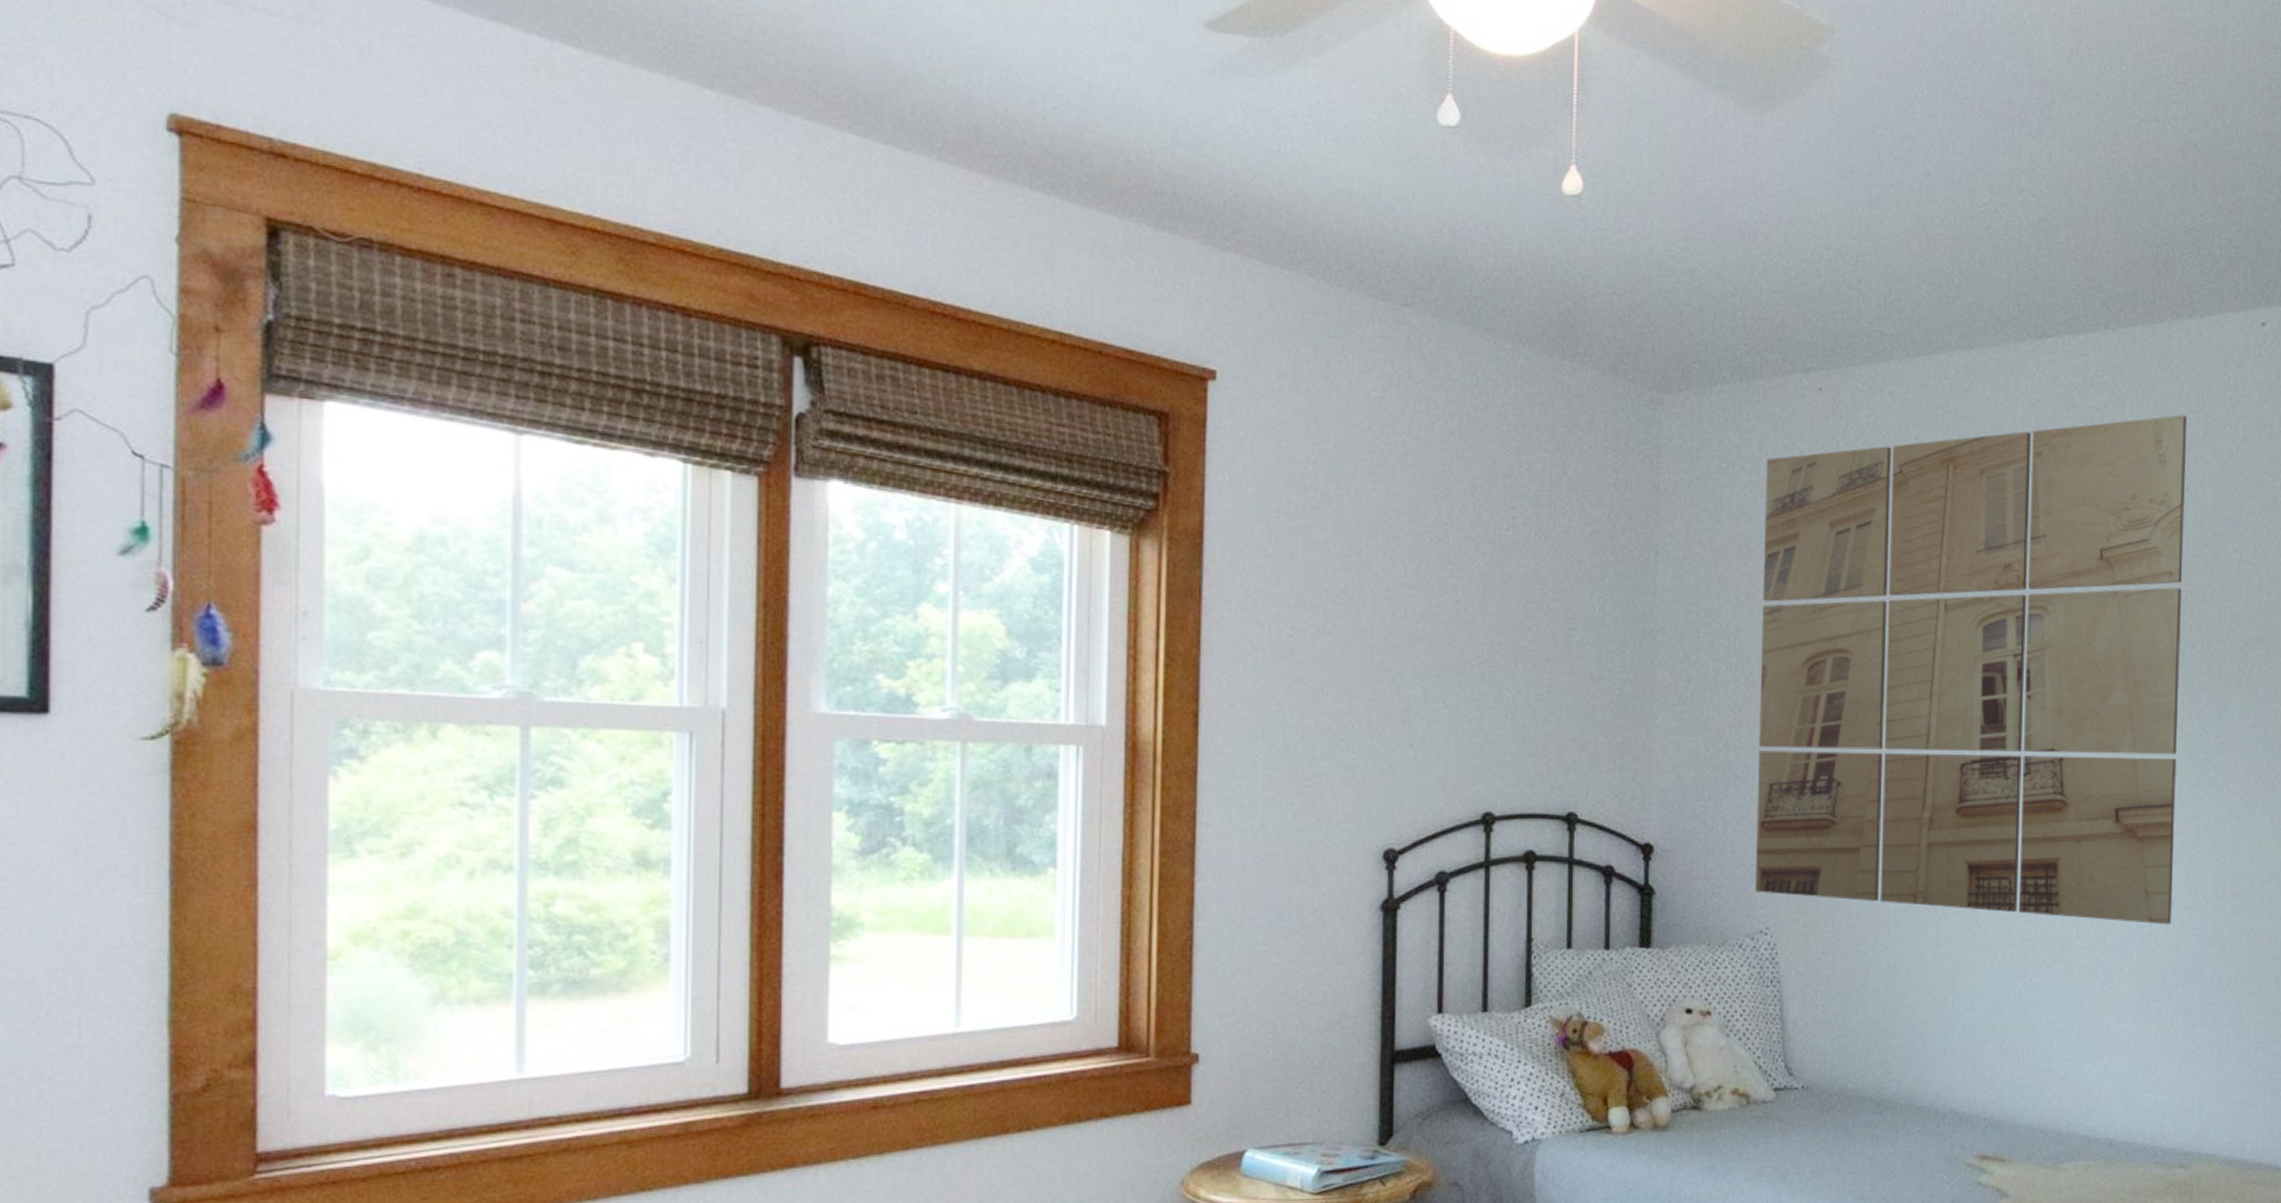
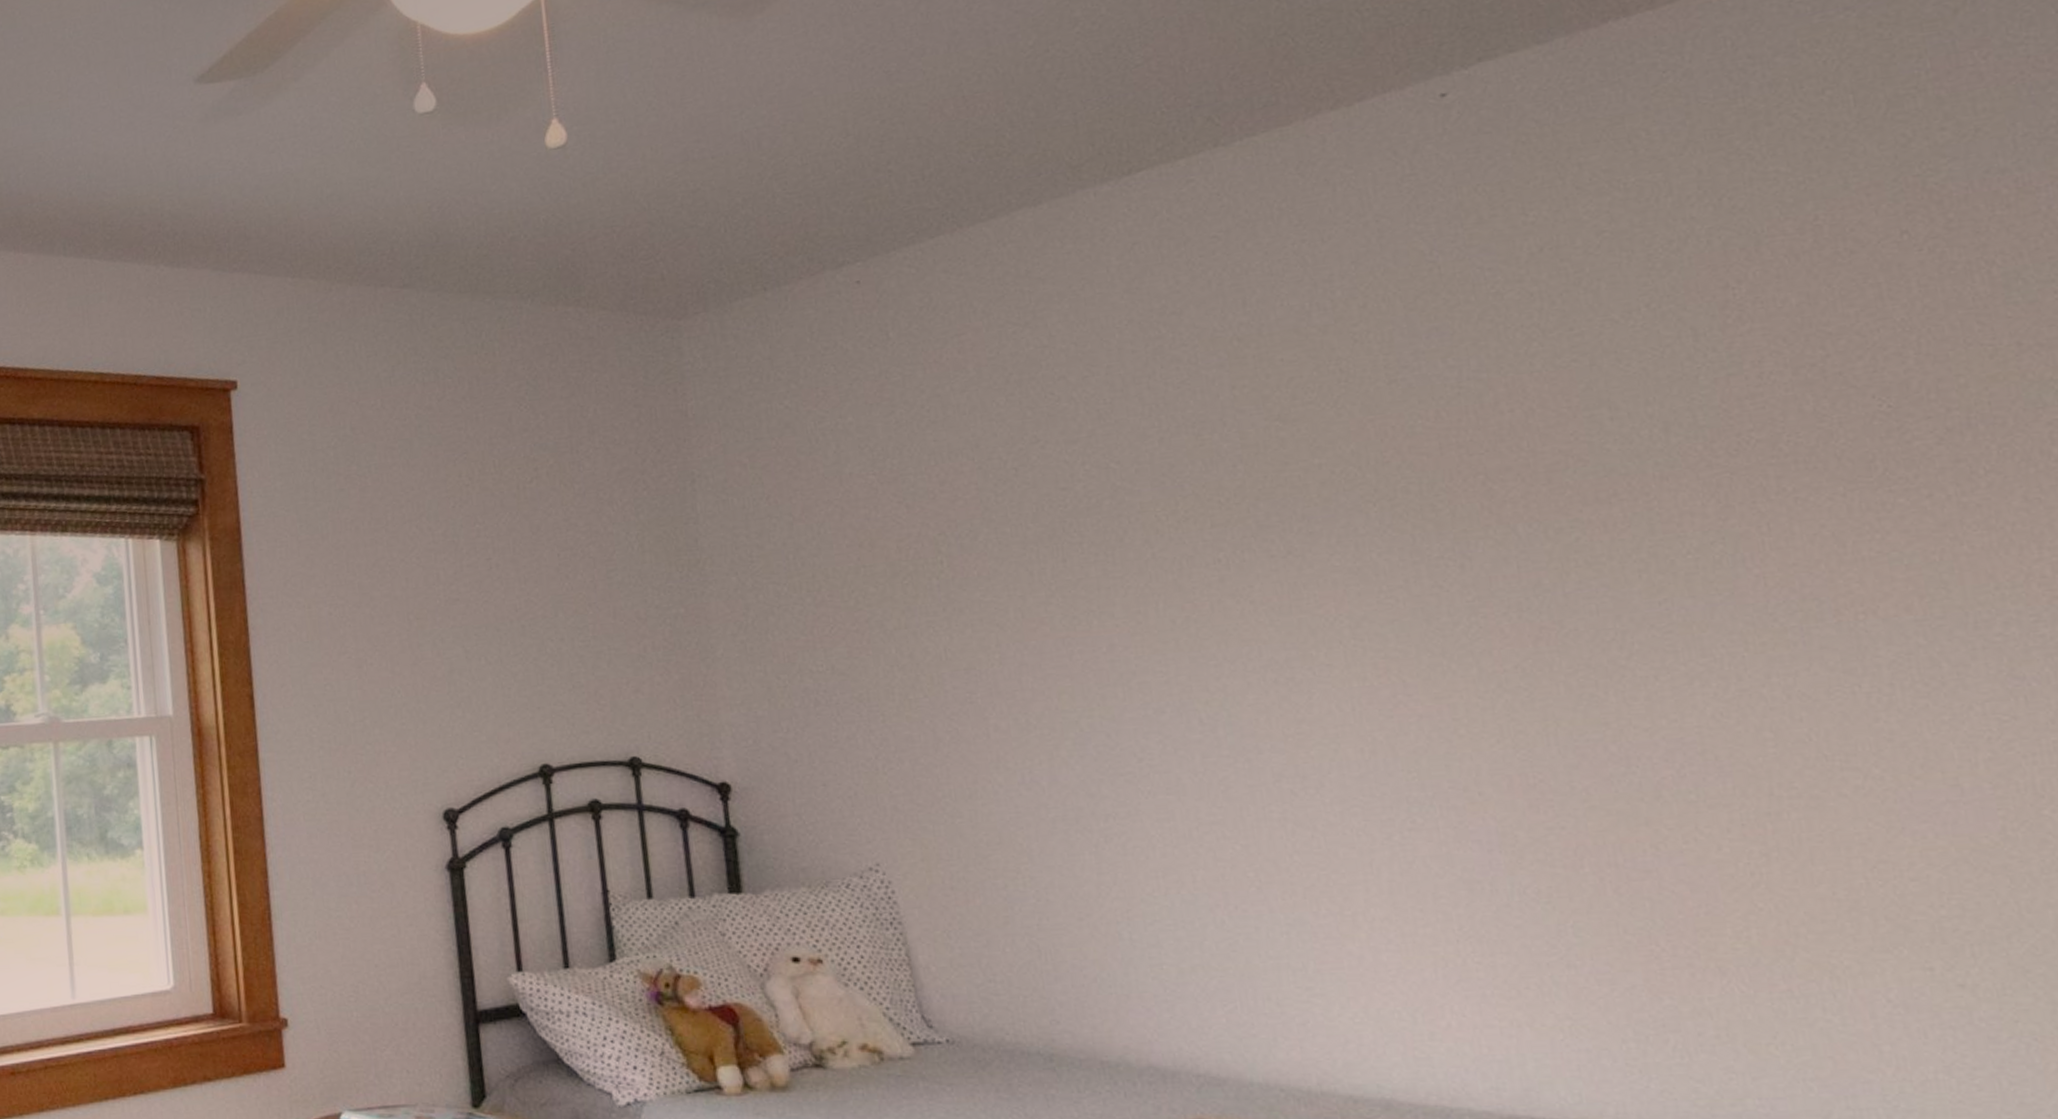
wall art: present [1755,415,2188,925] -> none [804,222,1434,831]

